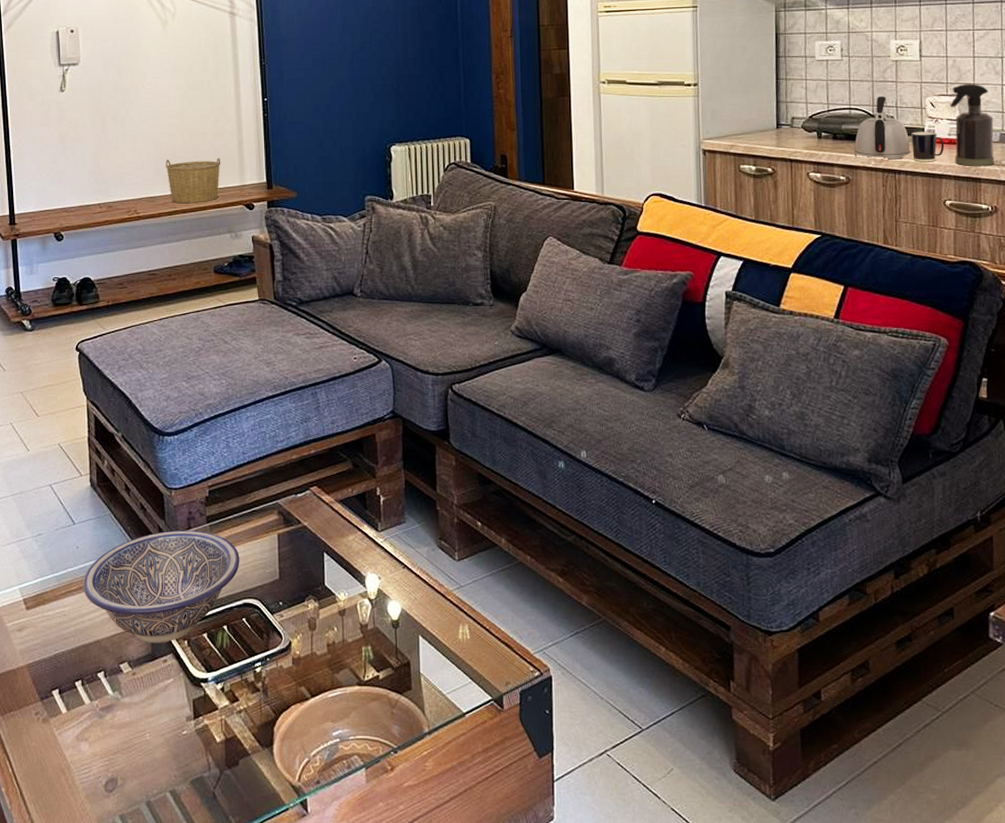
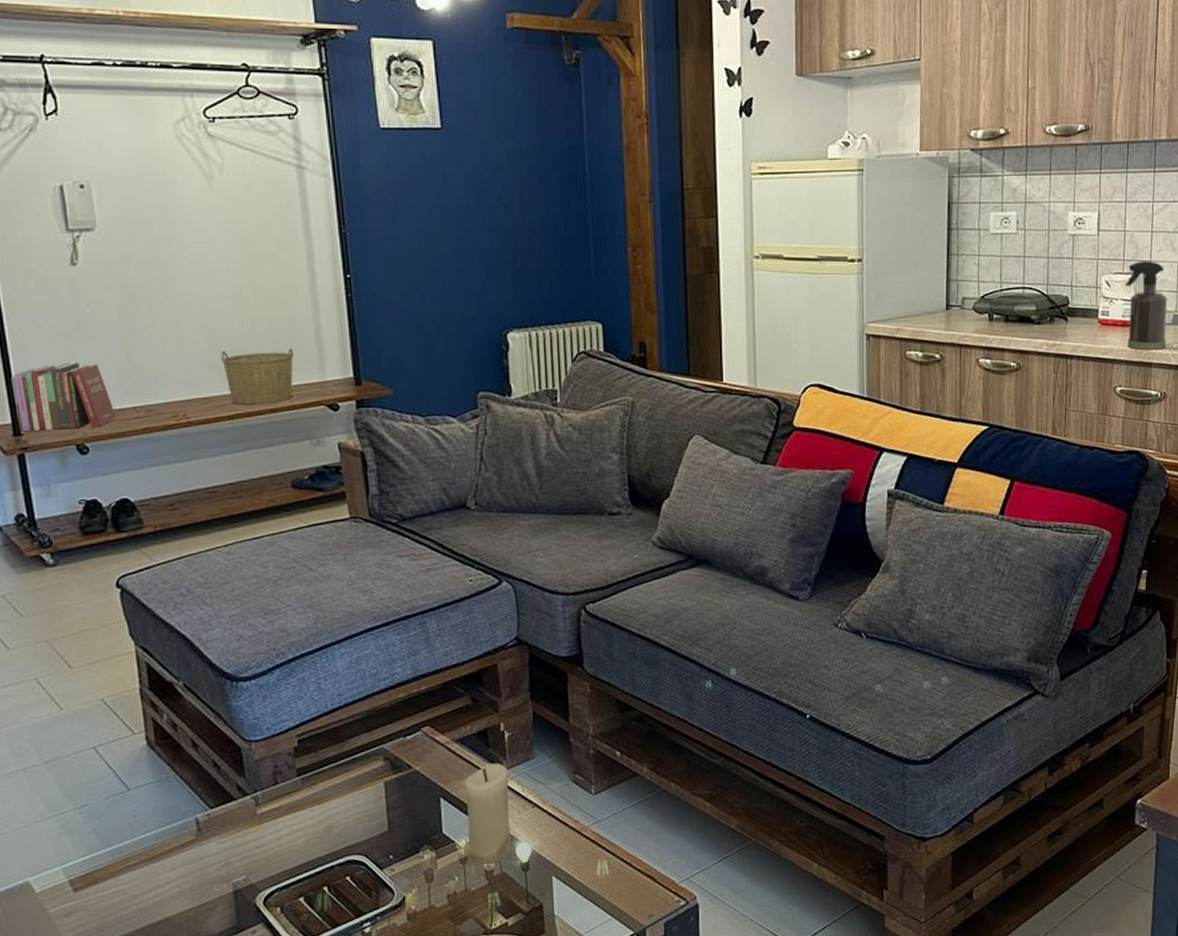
books: none [11,167,85,222] -> present [11,362,116,432]
decorative bowl: present [82,530,240,643] -> none [144,785,340,915]
candle: none [342,524,384,619] -> present [463,763,511,865]
kettle: present [854,96,911,160] -> none [1026,274,1084,344]
mug: present [911,131,945,162] -> none [1085,313,1118,347]

